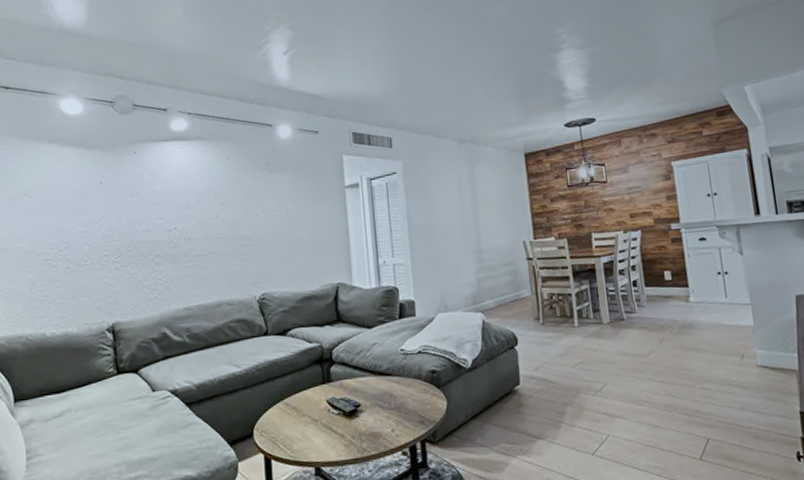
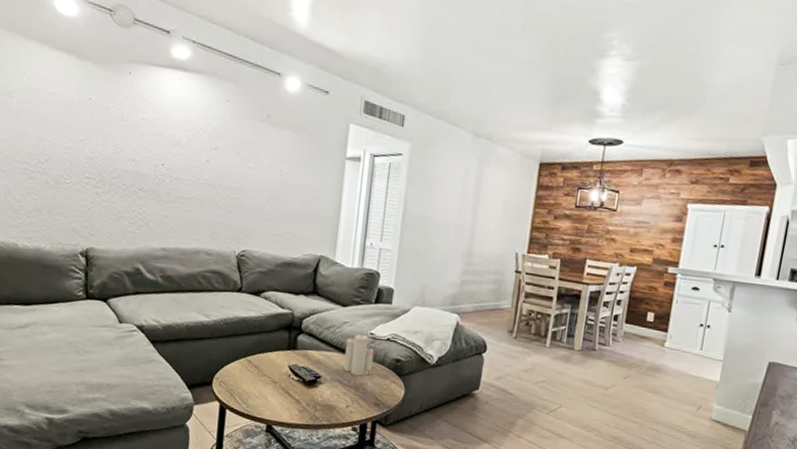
candle: none [378,351,411,397] -> present [343,333,375,376]

